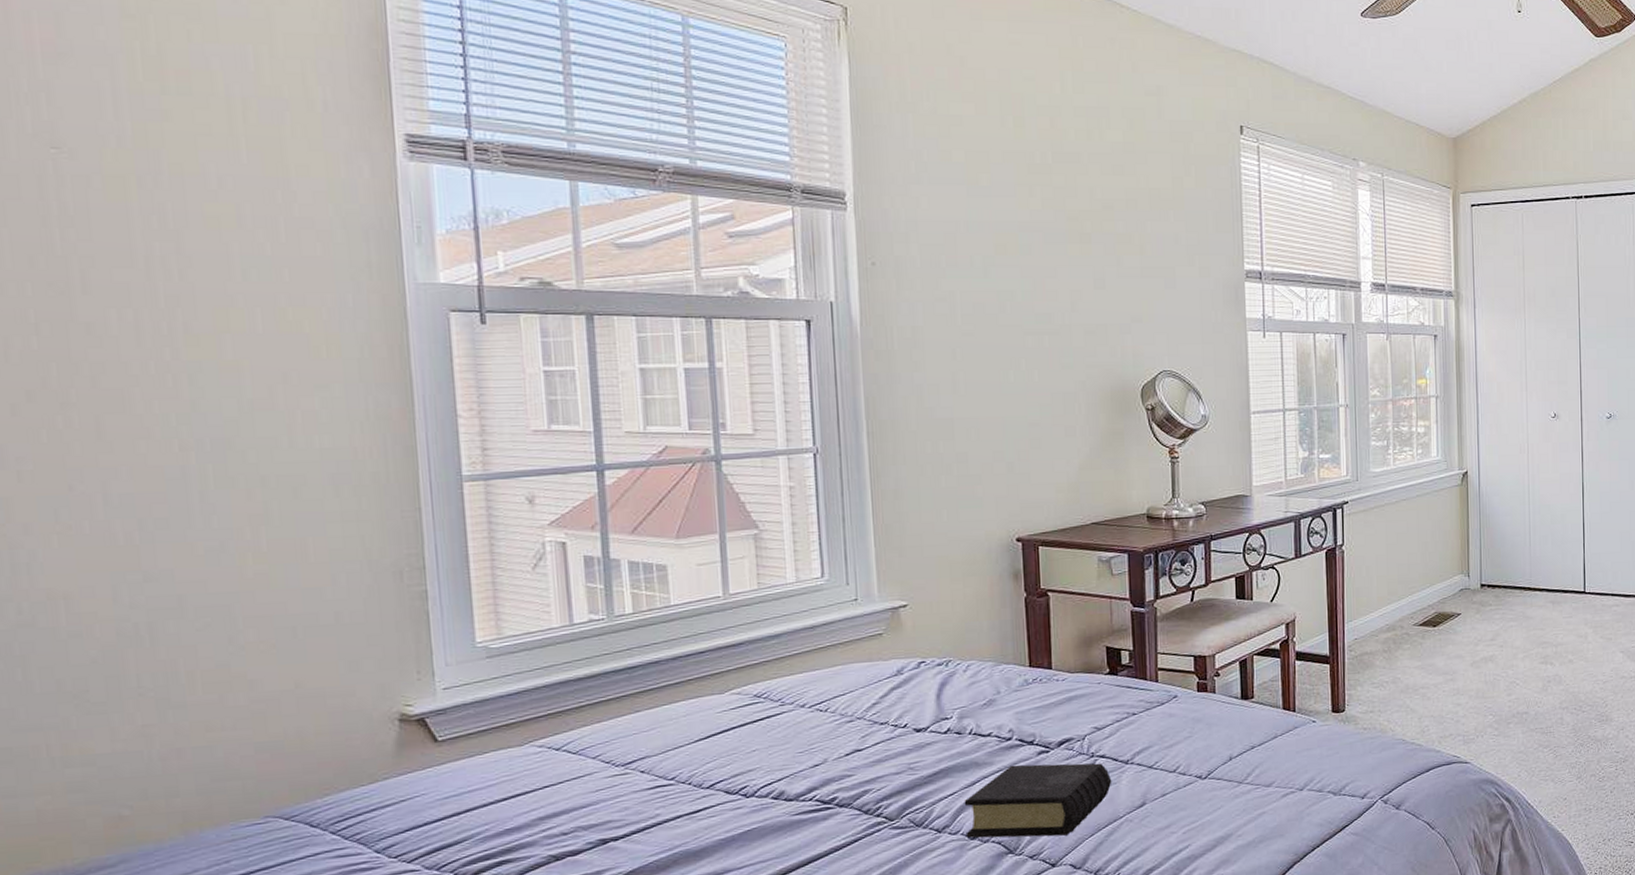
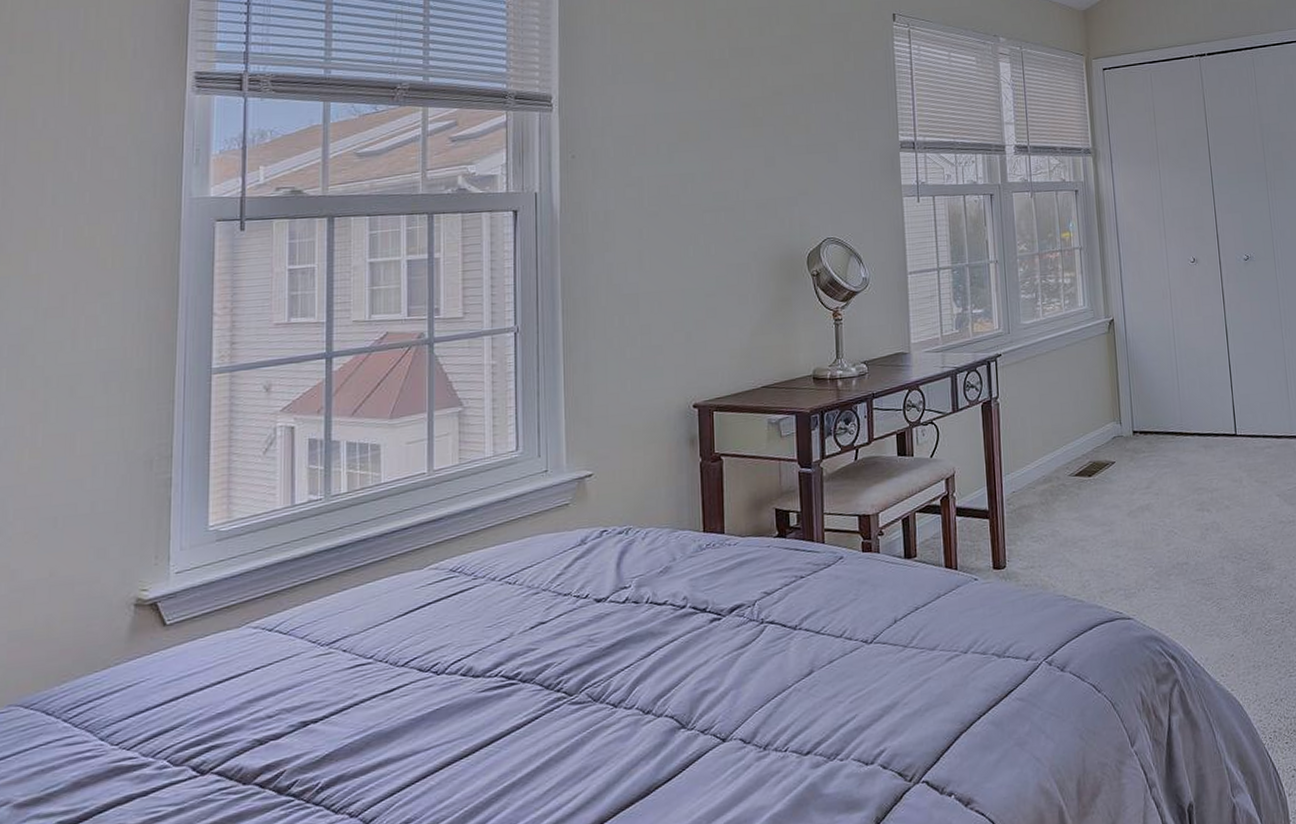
book: present [965,763,1112,838] -> none [640,629,781,713]

